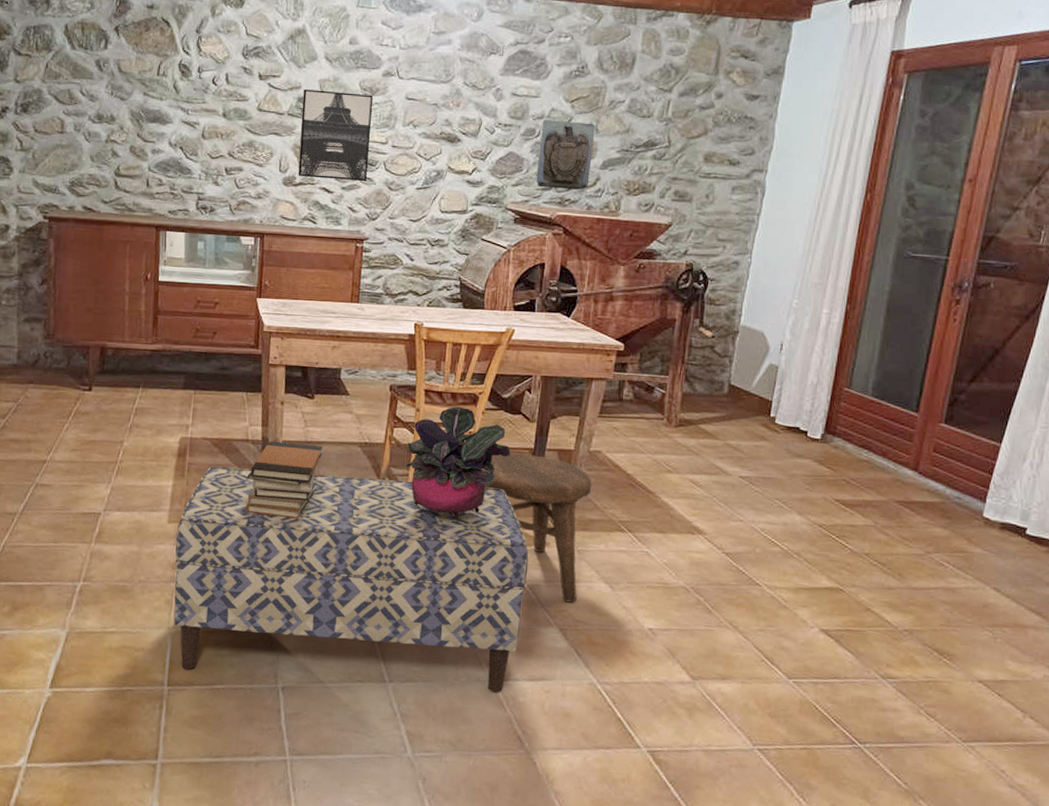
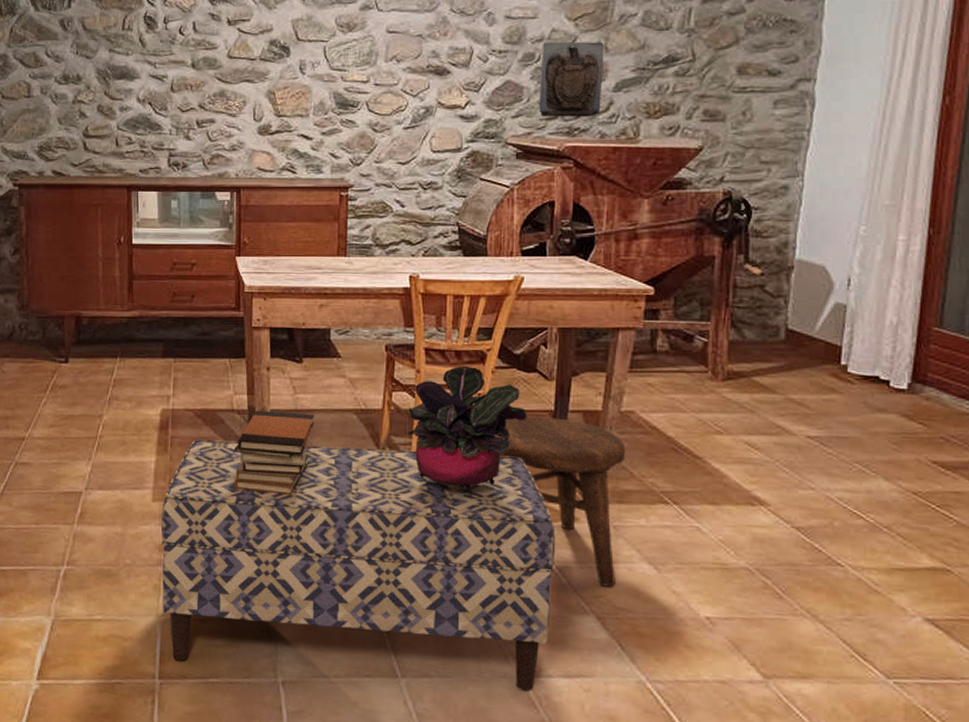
wall art: present [298,89,373,182] -> none [274,31,350,125]

